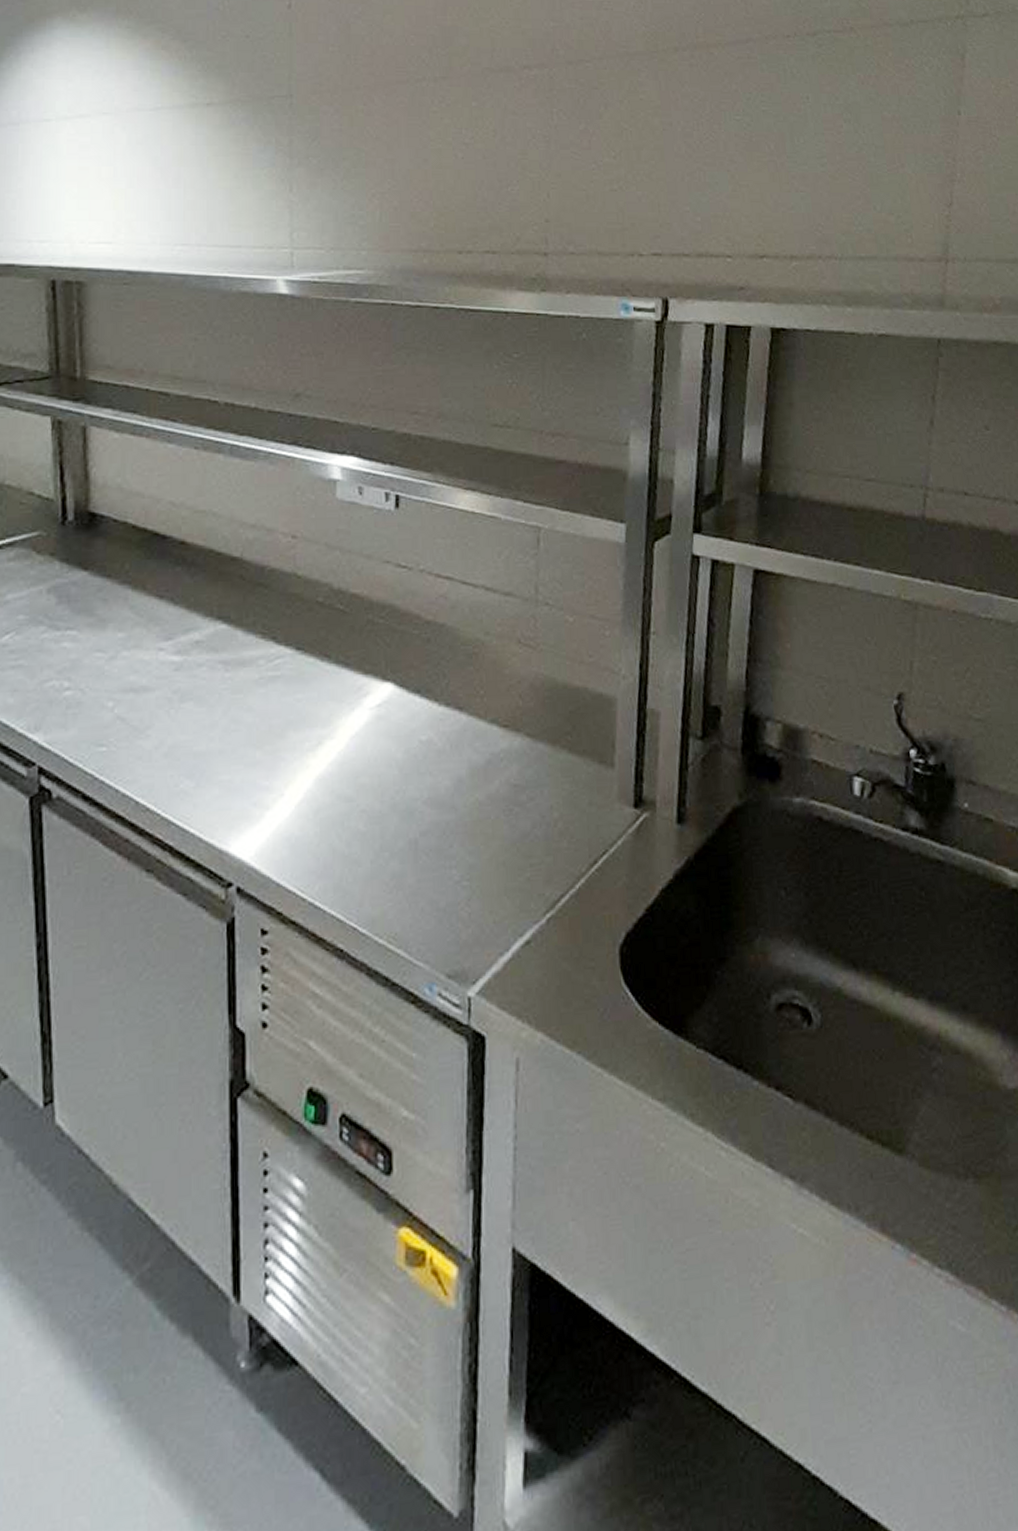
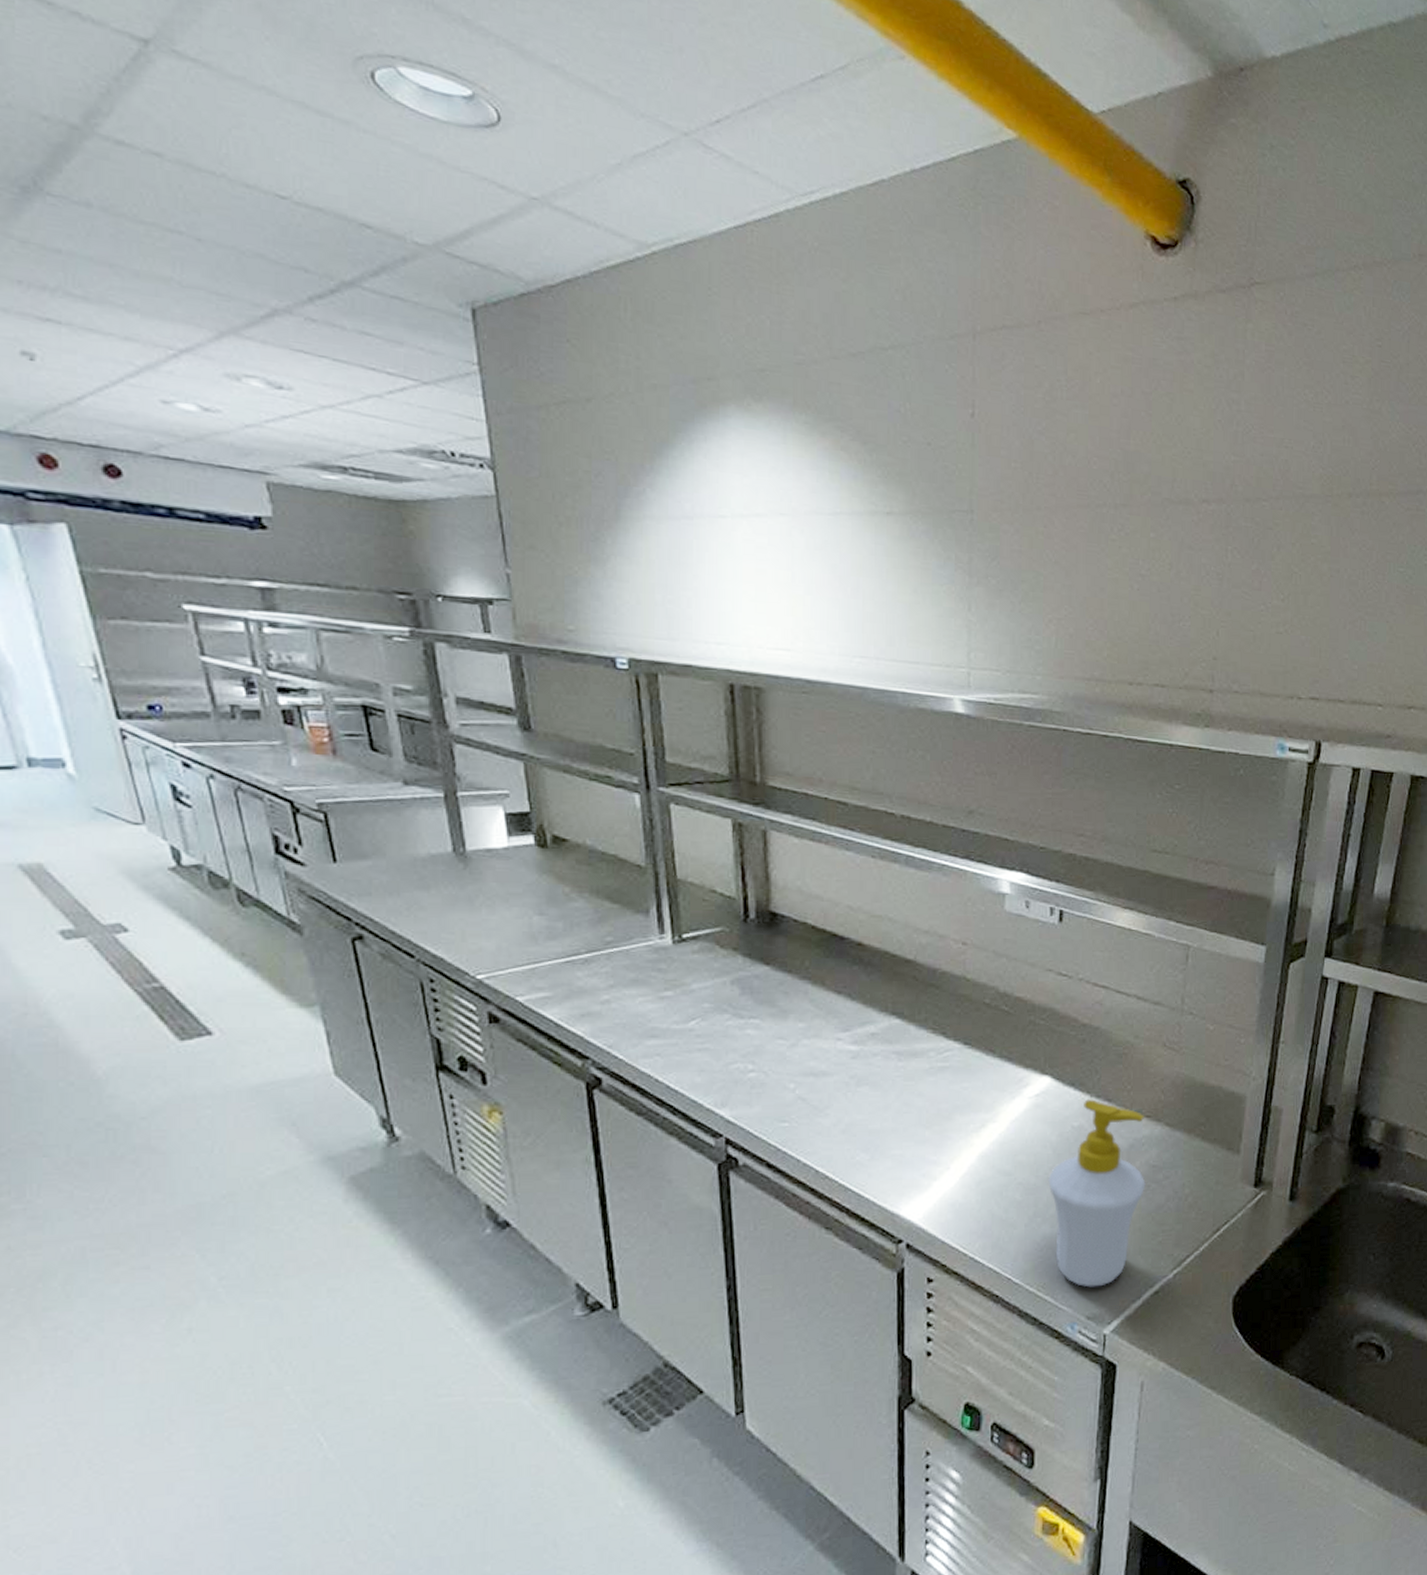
soap bottle: none [395,708,508,938] -> present [1048,1099,1146,1287]

